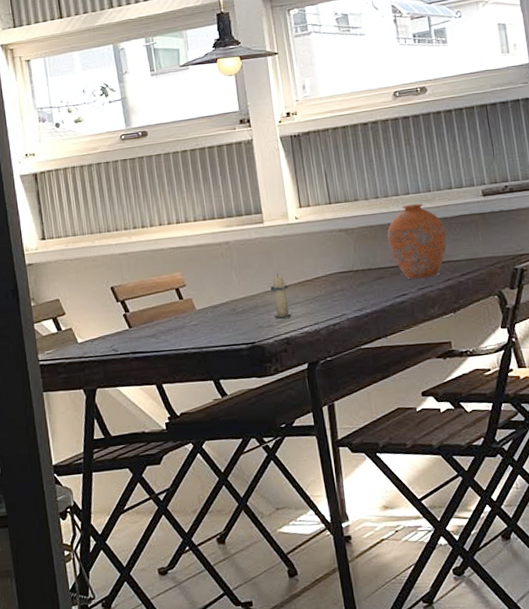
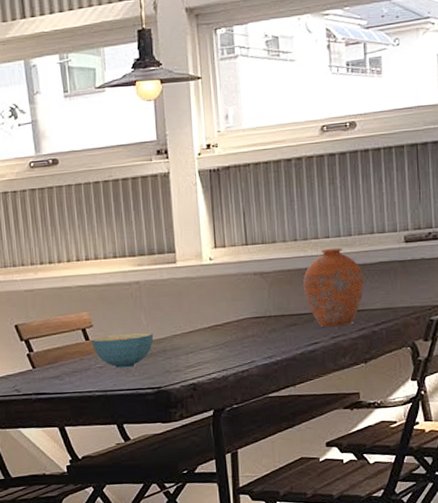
cereal bowl: none [186,290,245,326] -> present [92,332,154,369]
candle: present [270,272,292,320] -> none [180,316,201,365]

